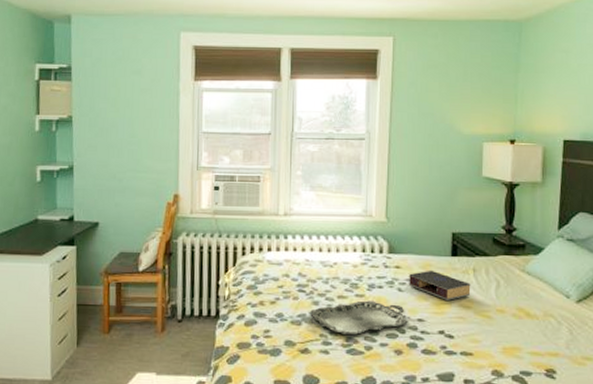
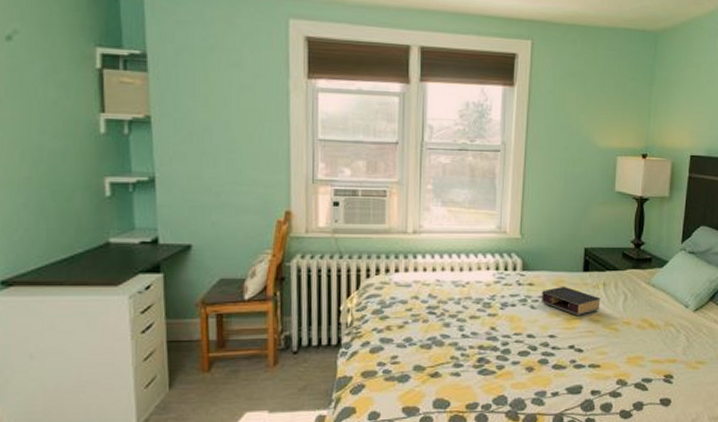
serving tray: present [310,300,408,336] -> none [441,319,540,356]

